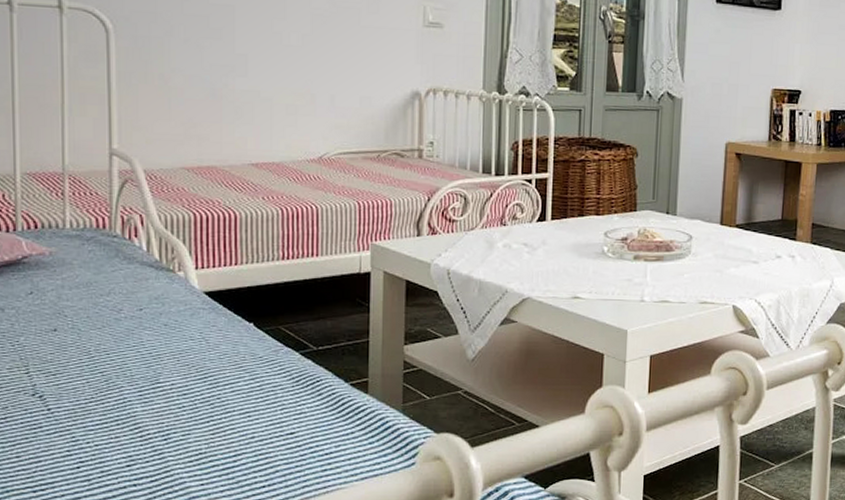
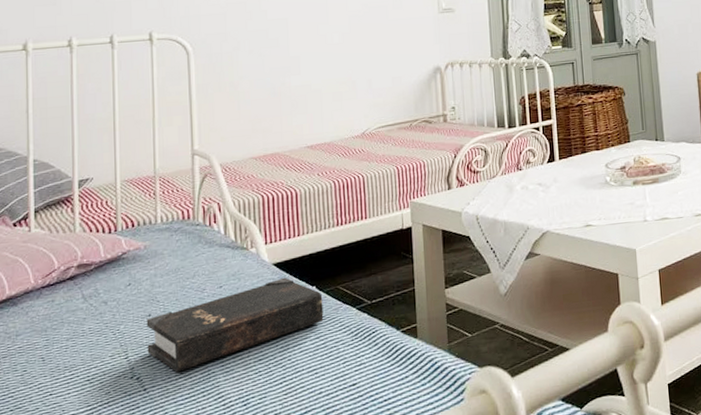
hardback book: none [51,309,261,396] -> present [146,277,324,373]

